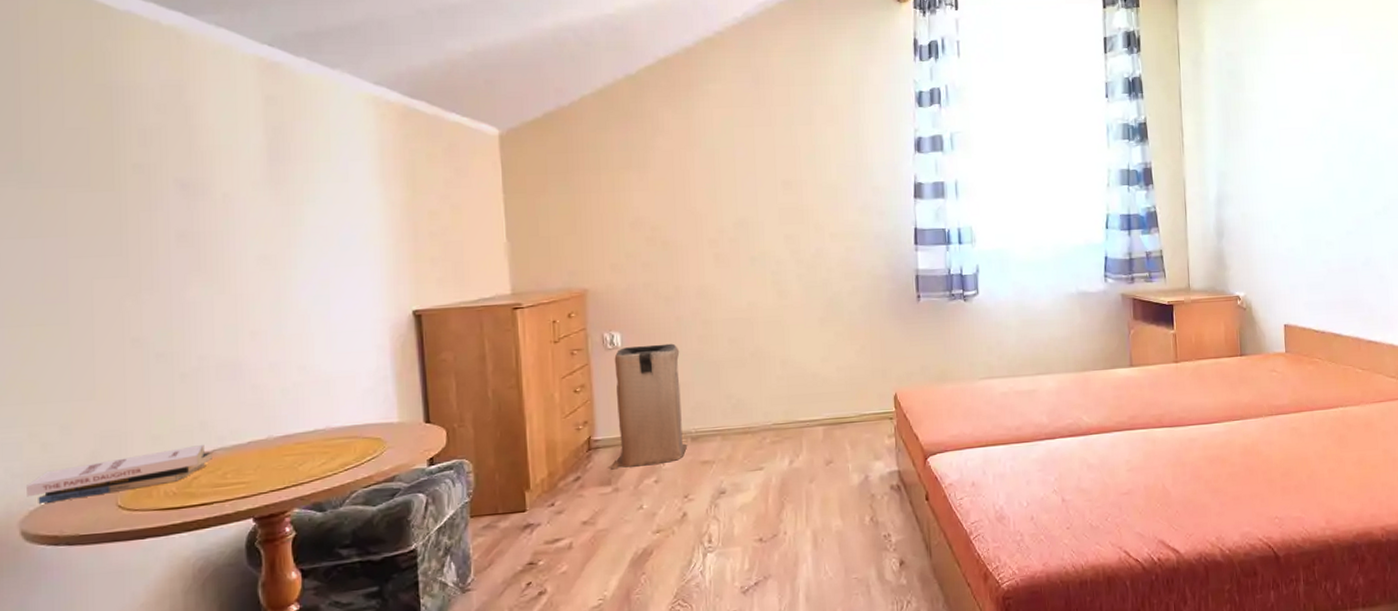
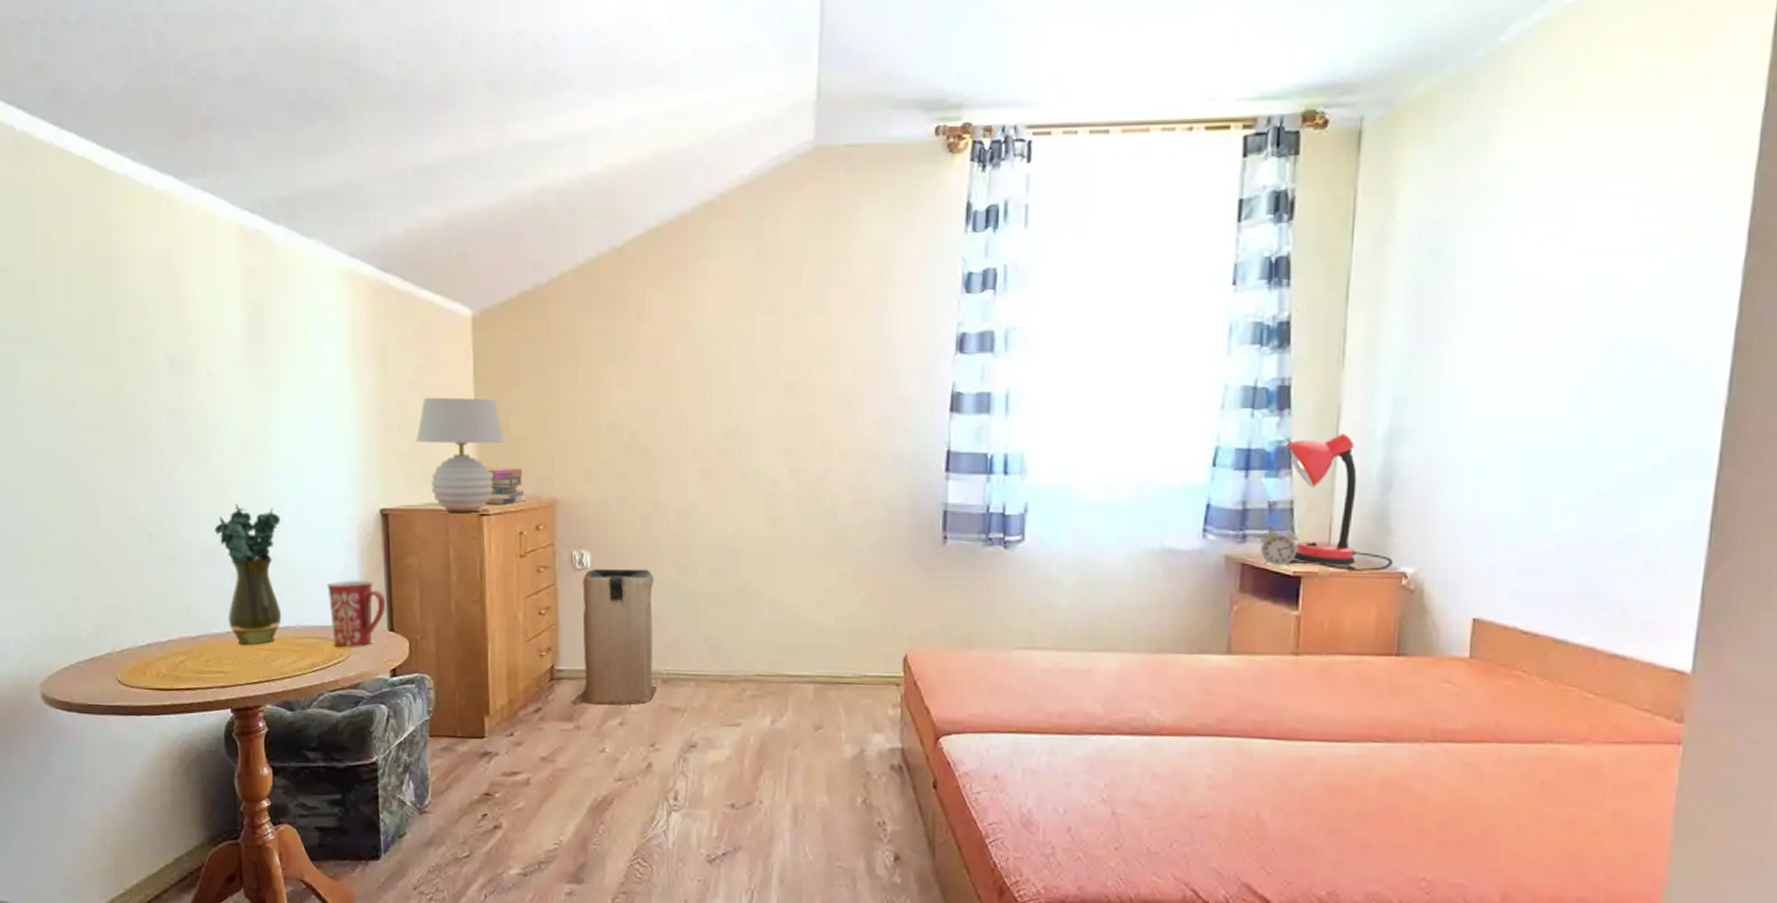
books: present [27,445,212,505] -> none [45,630,196,671]
vase: none [232,317,310,453] -> present [215,504,282,645]
mug: none [357,377,422,445] -> present [326,580,386,648]
table lamp: none [448,205,535,308] -> present [416,397,505,512]
books: none [519,264,558,298] -> present [486,467,526,504]
alarm clock: none [1144,268,1169,299] -> present [1261,524,1300,568]
desk lamp: none [1151,200,1230,298] -> present [1283,433,1393,572]

